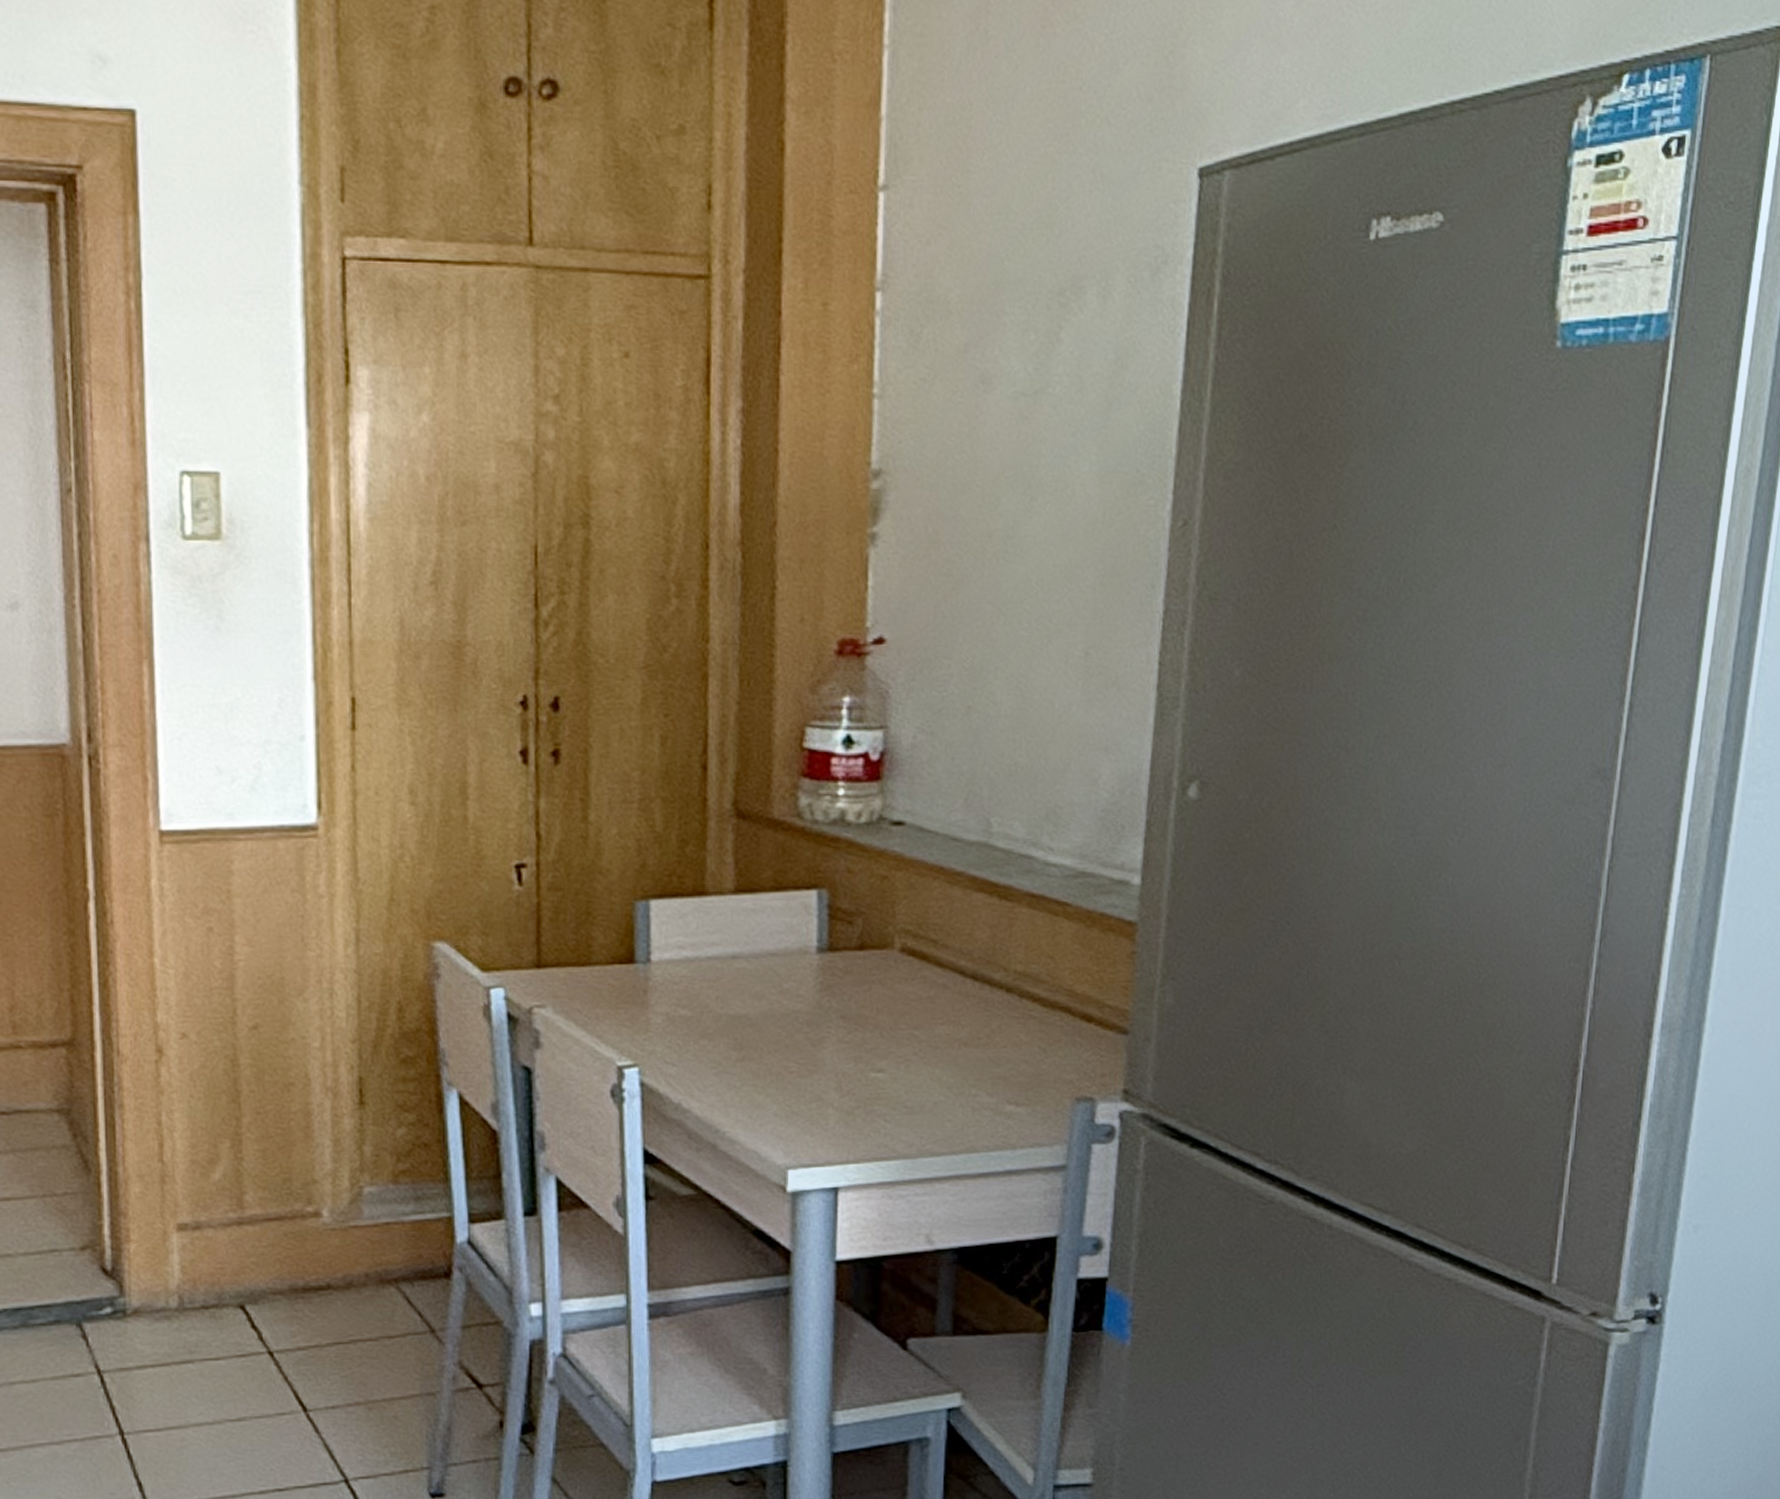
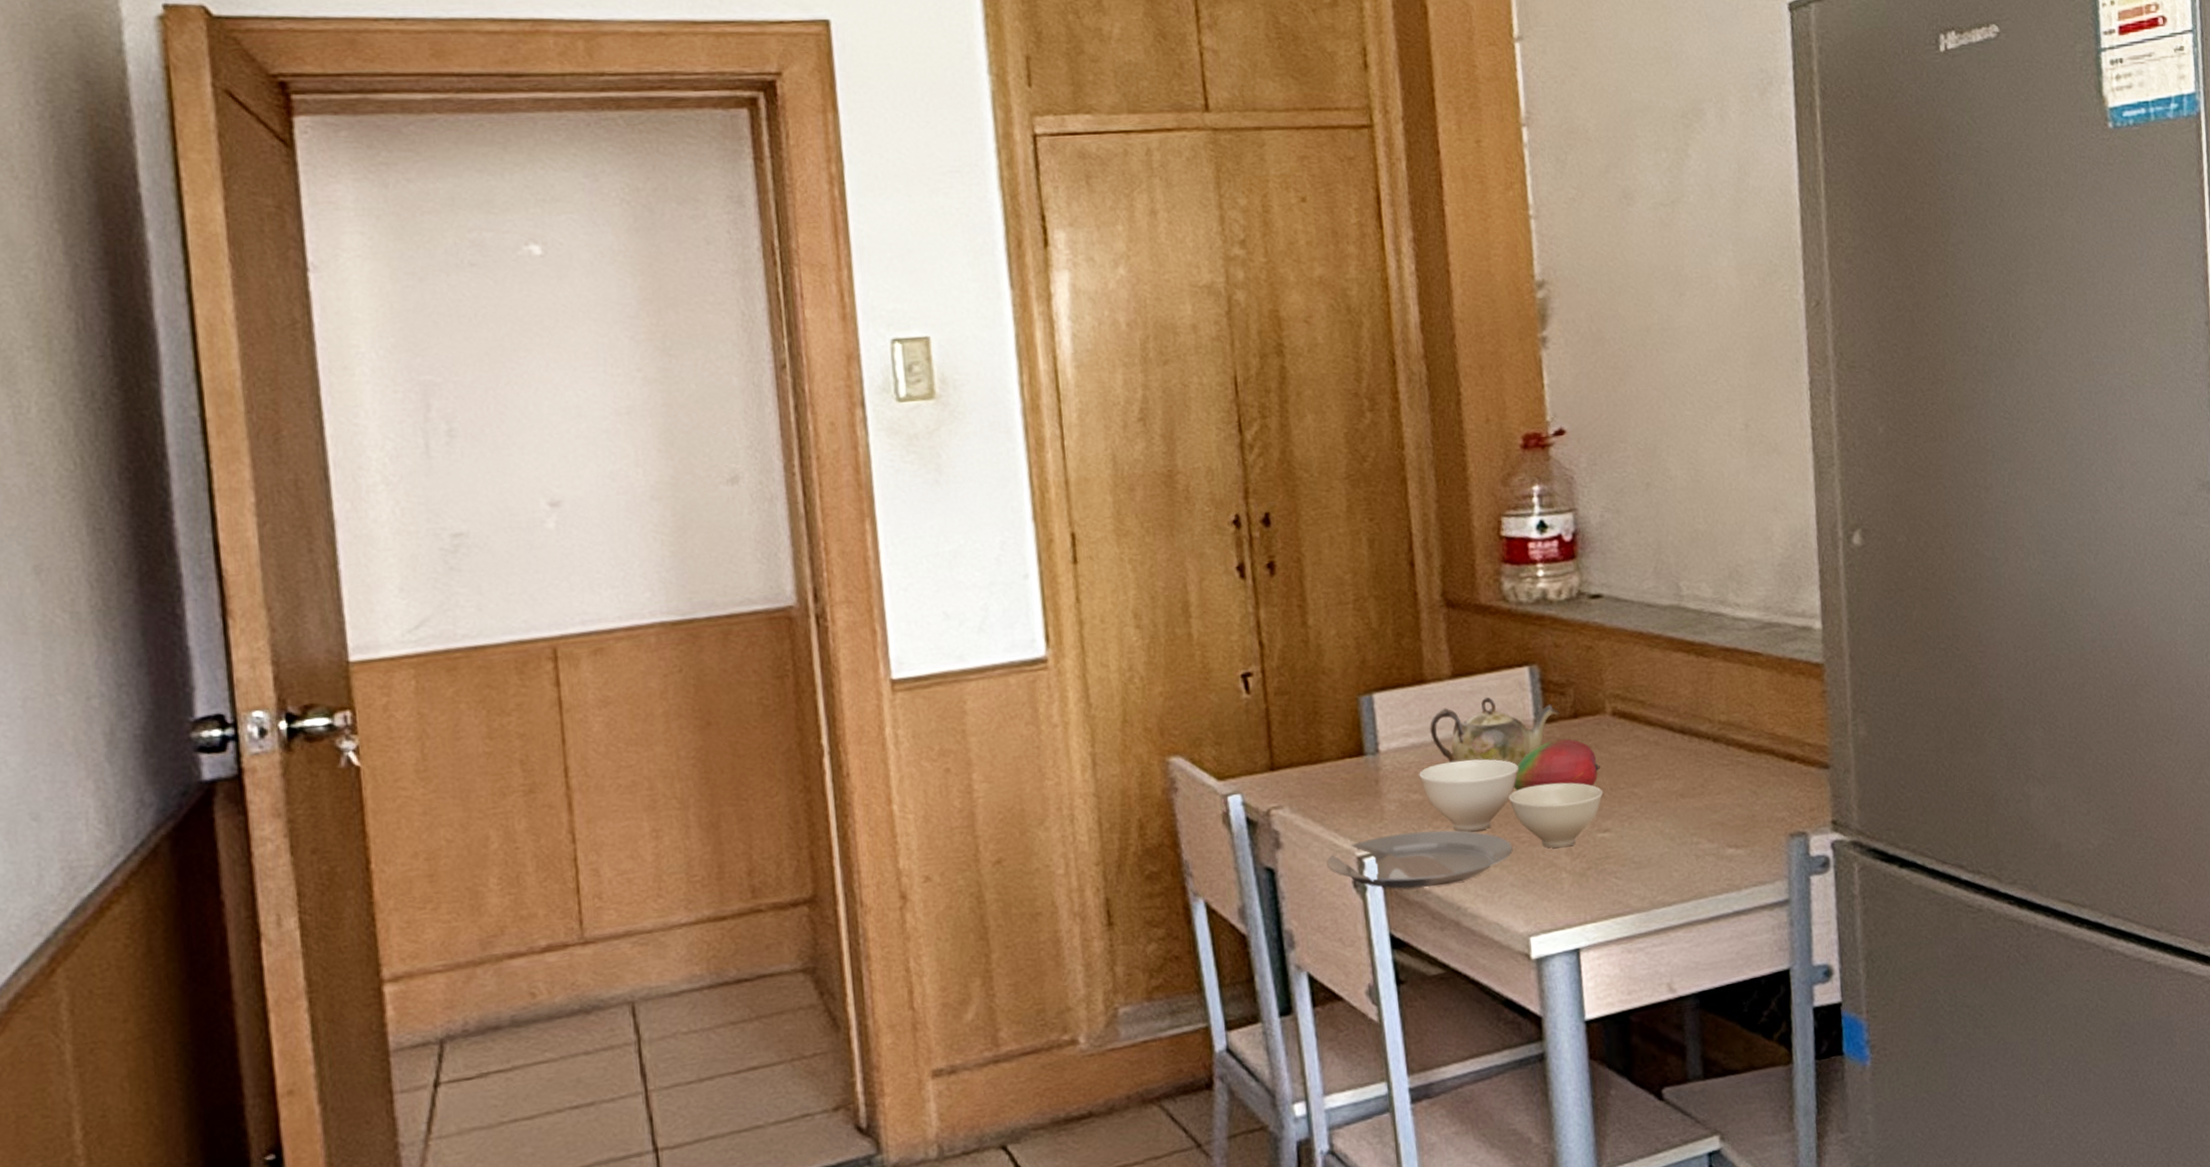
plate: none [584,1048,780,1105] -> present [1326,830,1513,889]
bowl: none [690,980,796,1055] -> present [1419,759,1520,832]
teapot: none [706,917,845,993] -> present [1430,696,1560,766]
bowl: none [781,1014,882,1083] -> present [1508,782,1604,849]
fruit: none [788,970,881,1023] -> present [1513,738,1600,791]

